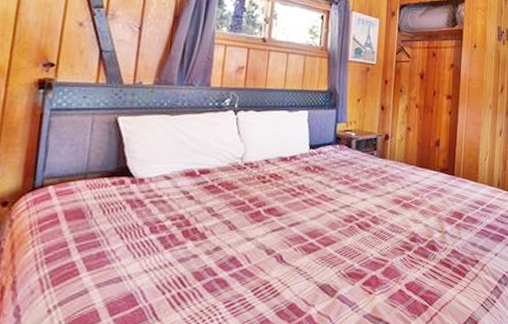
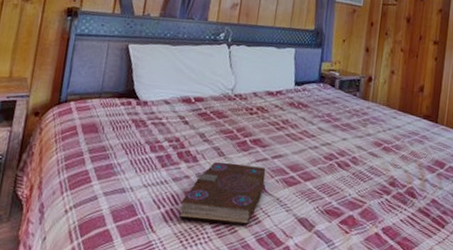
book: none [187,236,283,302] -> present [179,161,266,225]

